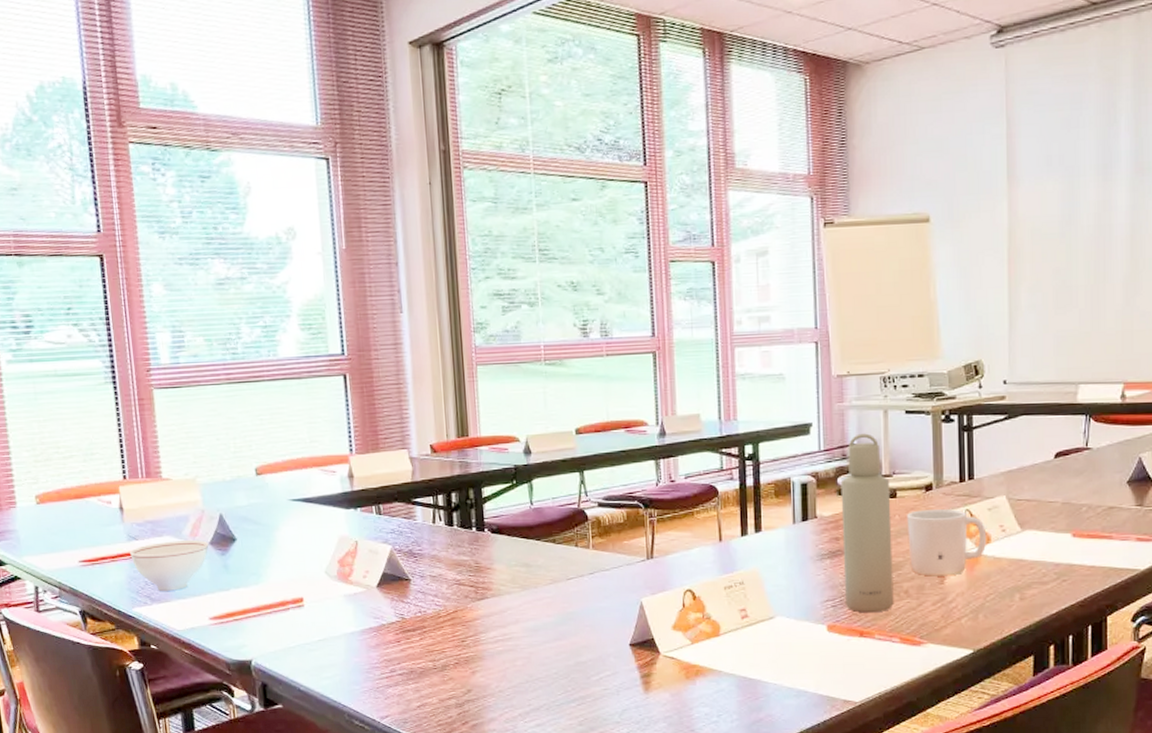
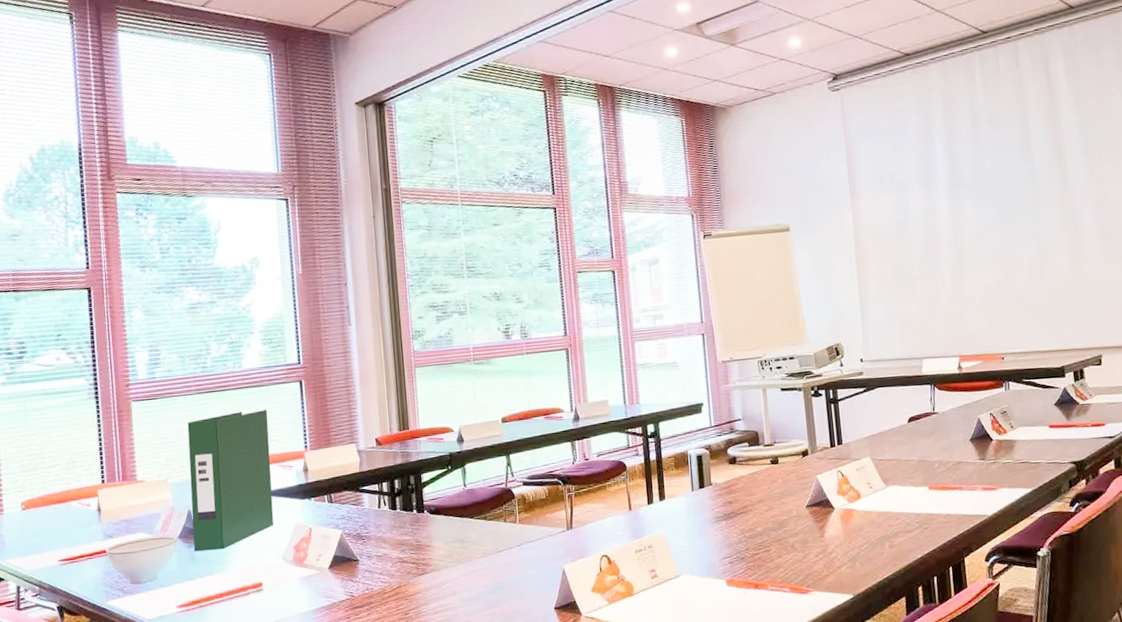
binder: none [217,406,316,560] -> present [187,410,274,552]
bottle: present [840,433,894,613] -> none [730,409,783,567]
mug: present [907,509,987,577] -> none [788,471,858,531]

